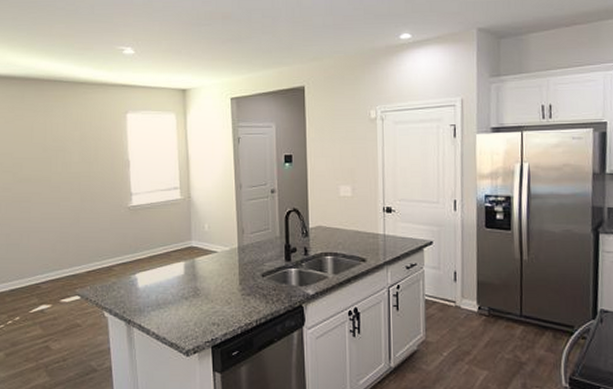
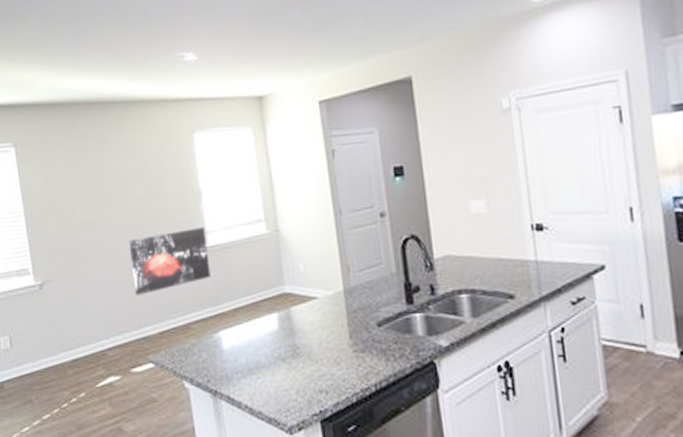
wall art: none [65,190,133,241] -> present [128,227,211,295]

